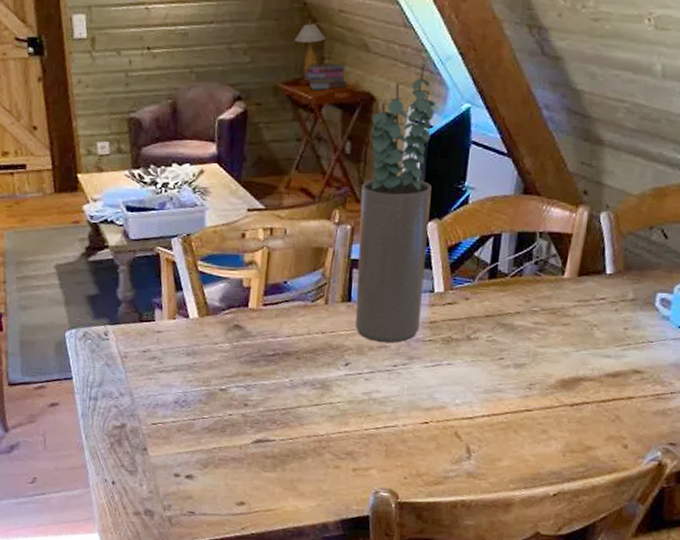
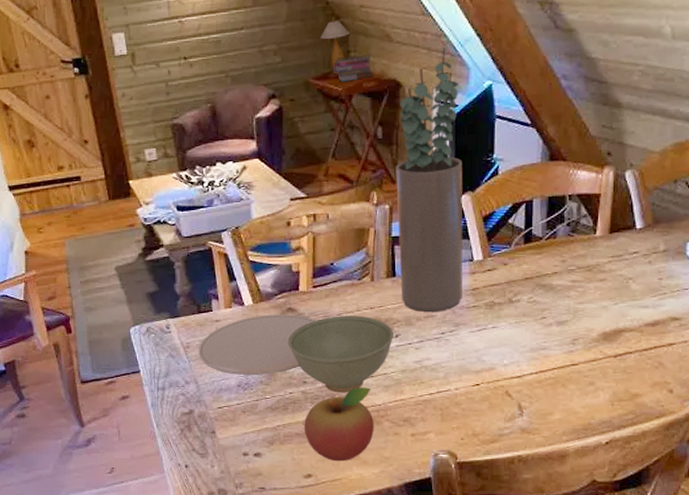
plate: none [136,329,264,393] -> present [198,314,317,376]
bowl: none [231,337,345,419] -> present [287,315,395,392]
fruit: none [240,415,315,492] -> present [303,387,374,462]

